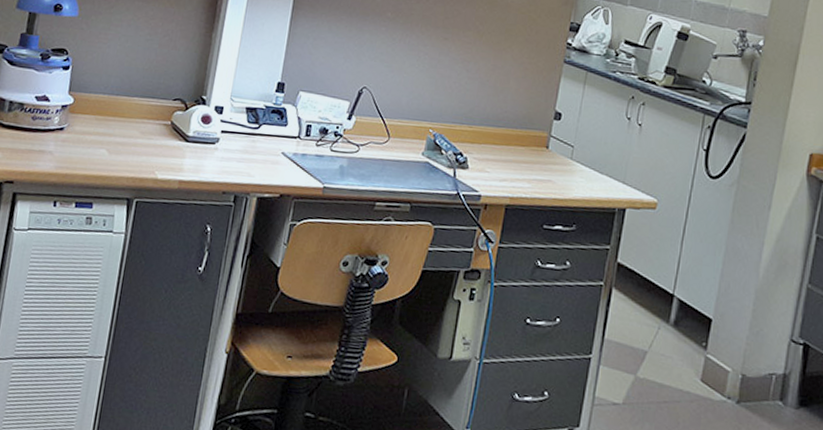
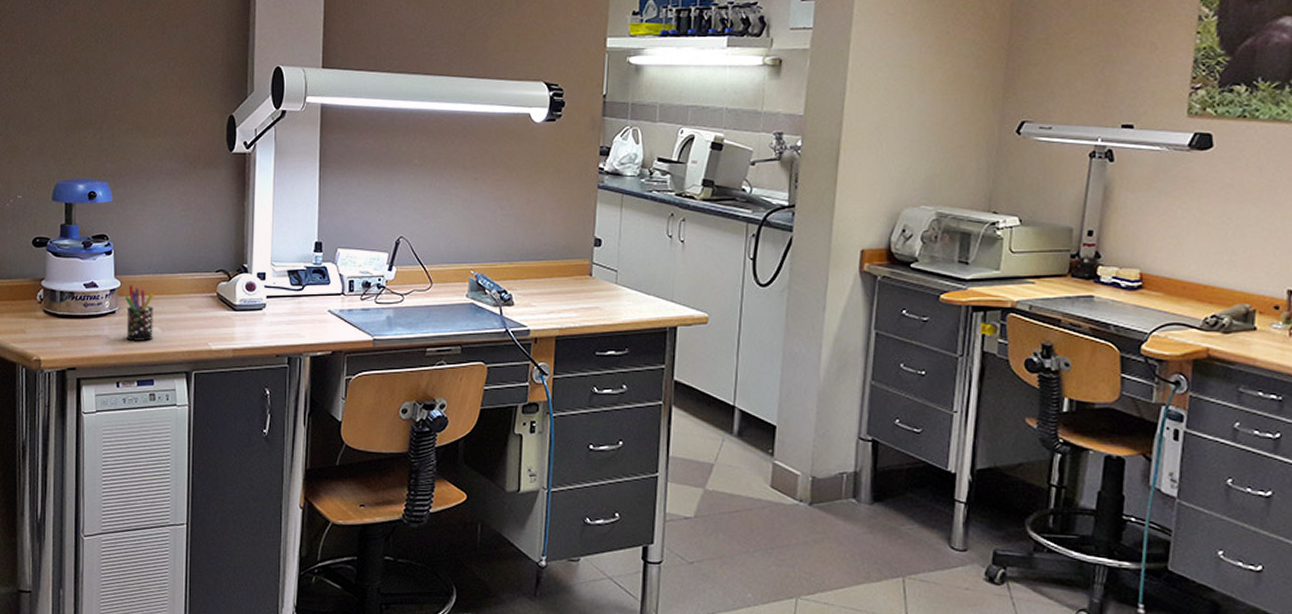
pen holder: none [71,102,106,162] -> present [124,284,154,341]

